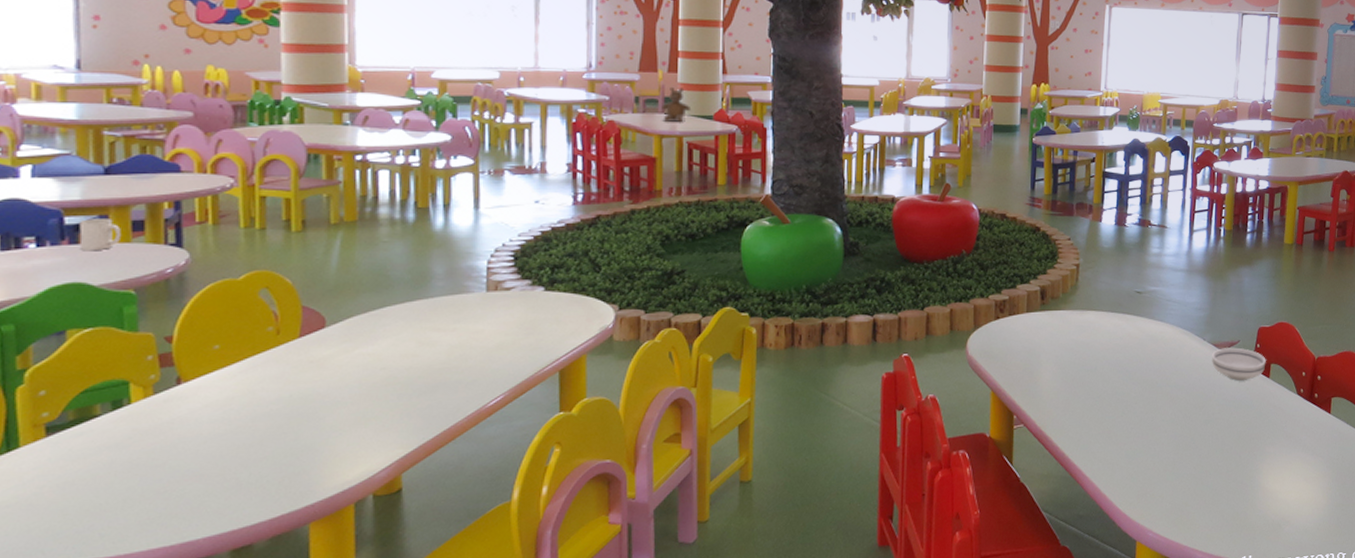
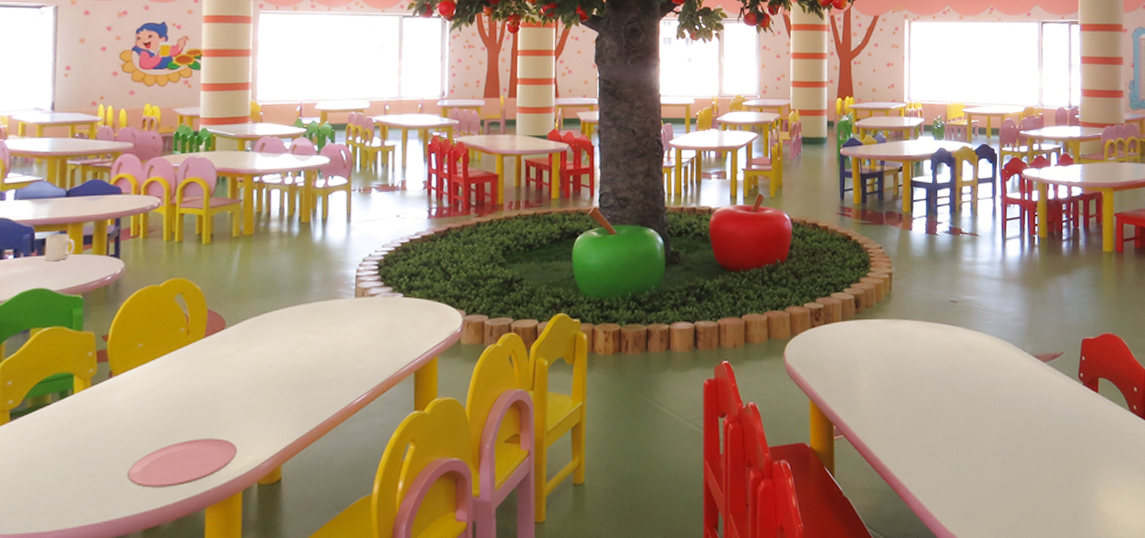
plate: none [208,448,346,505] -> present [128,438,237,488]
teddy bear: present [661,87,692,122] -> none [503,111,529,142]
bowl: present [1212,347,1266,381] -> none [1034,360,1093,395]

